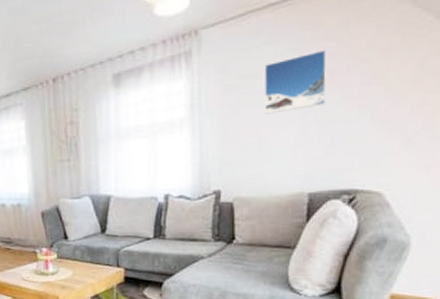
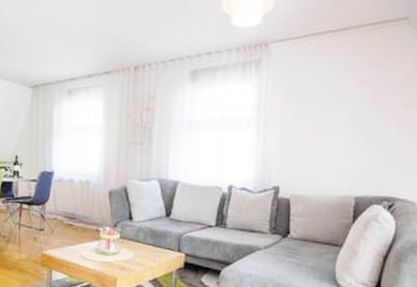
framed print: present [264,49,327,114] -> none [320,74,373,123]

